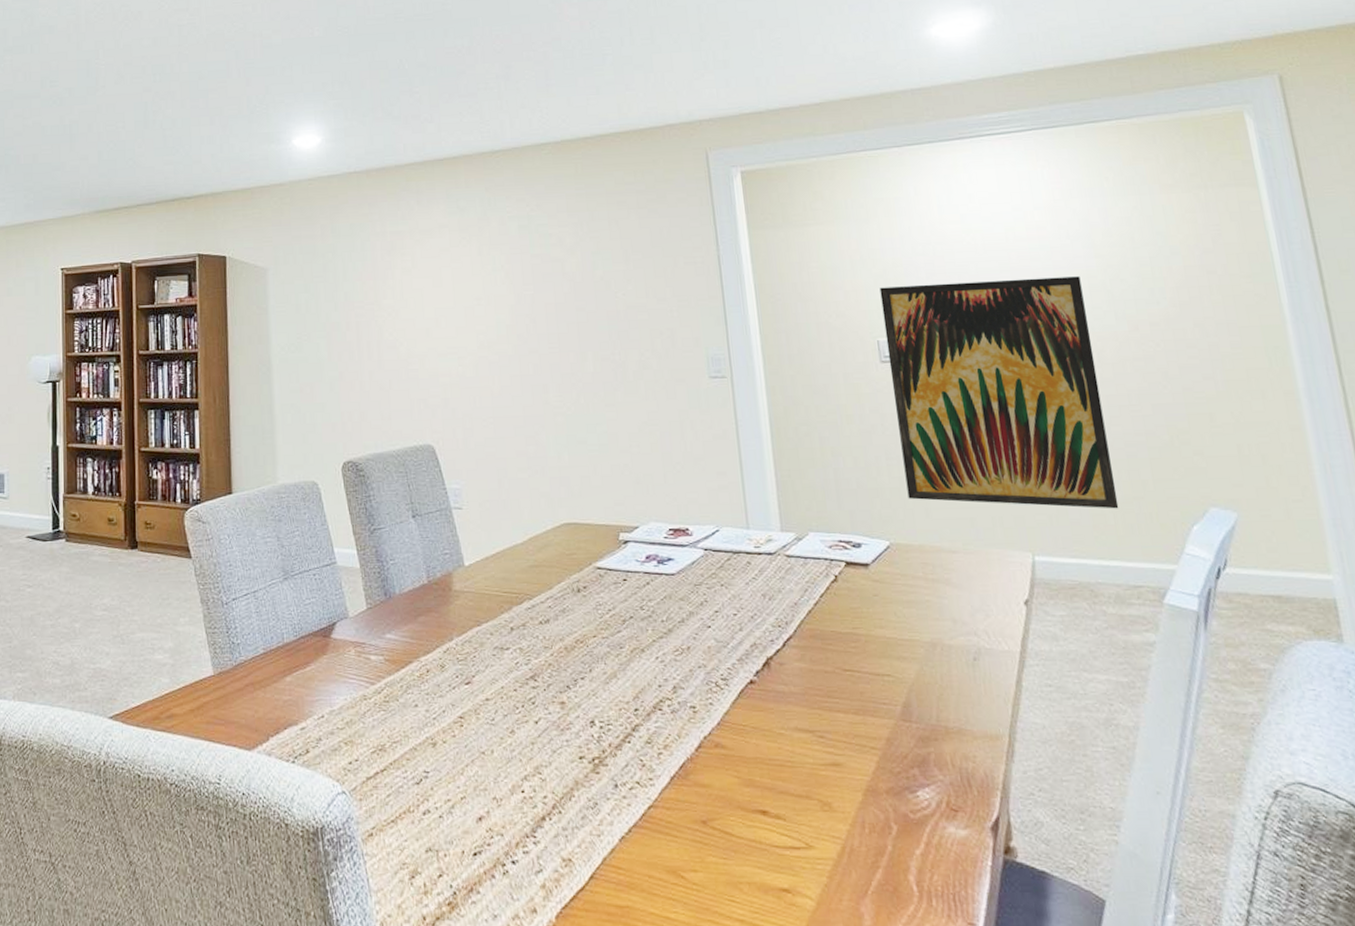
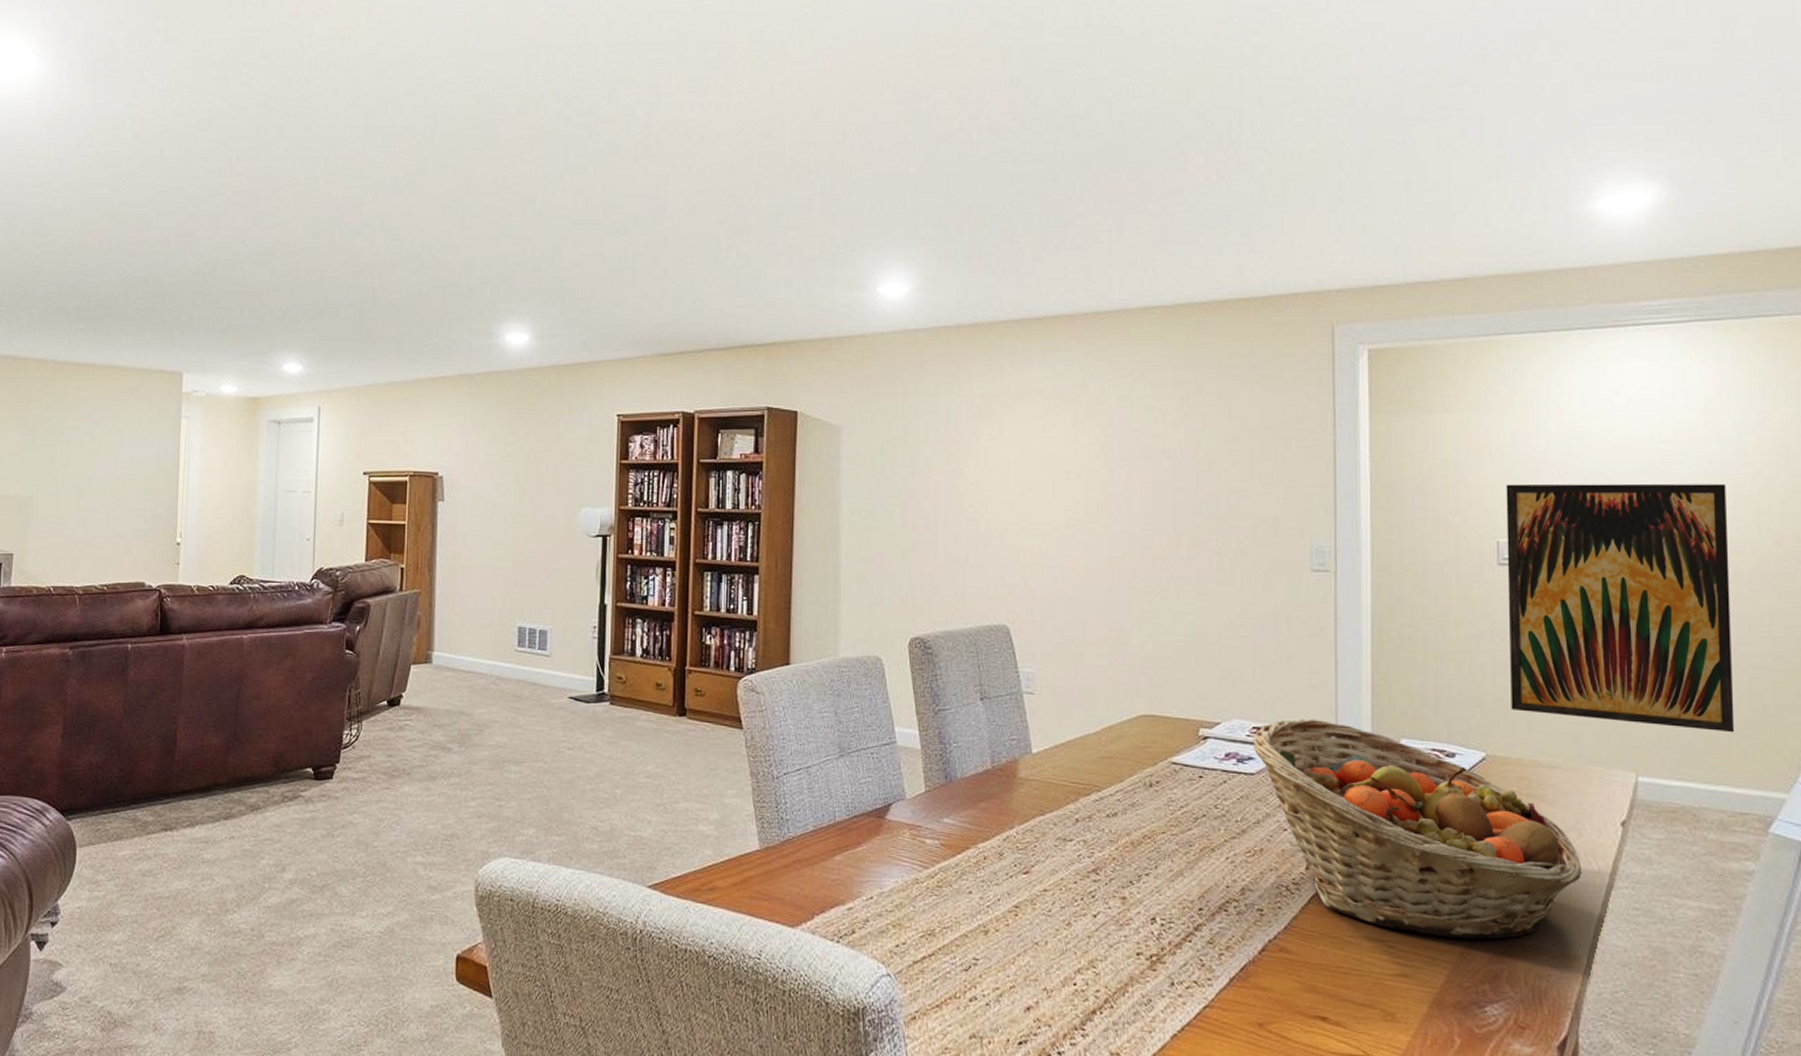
fruit basket: none [670,518,994,724] -> present [1253,718,1582,939]

